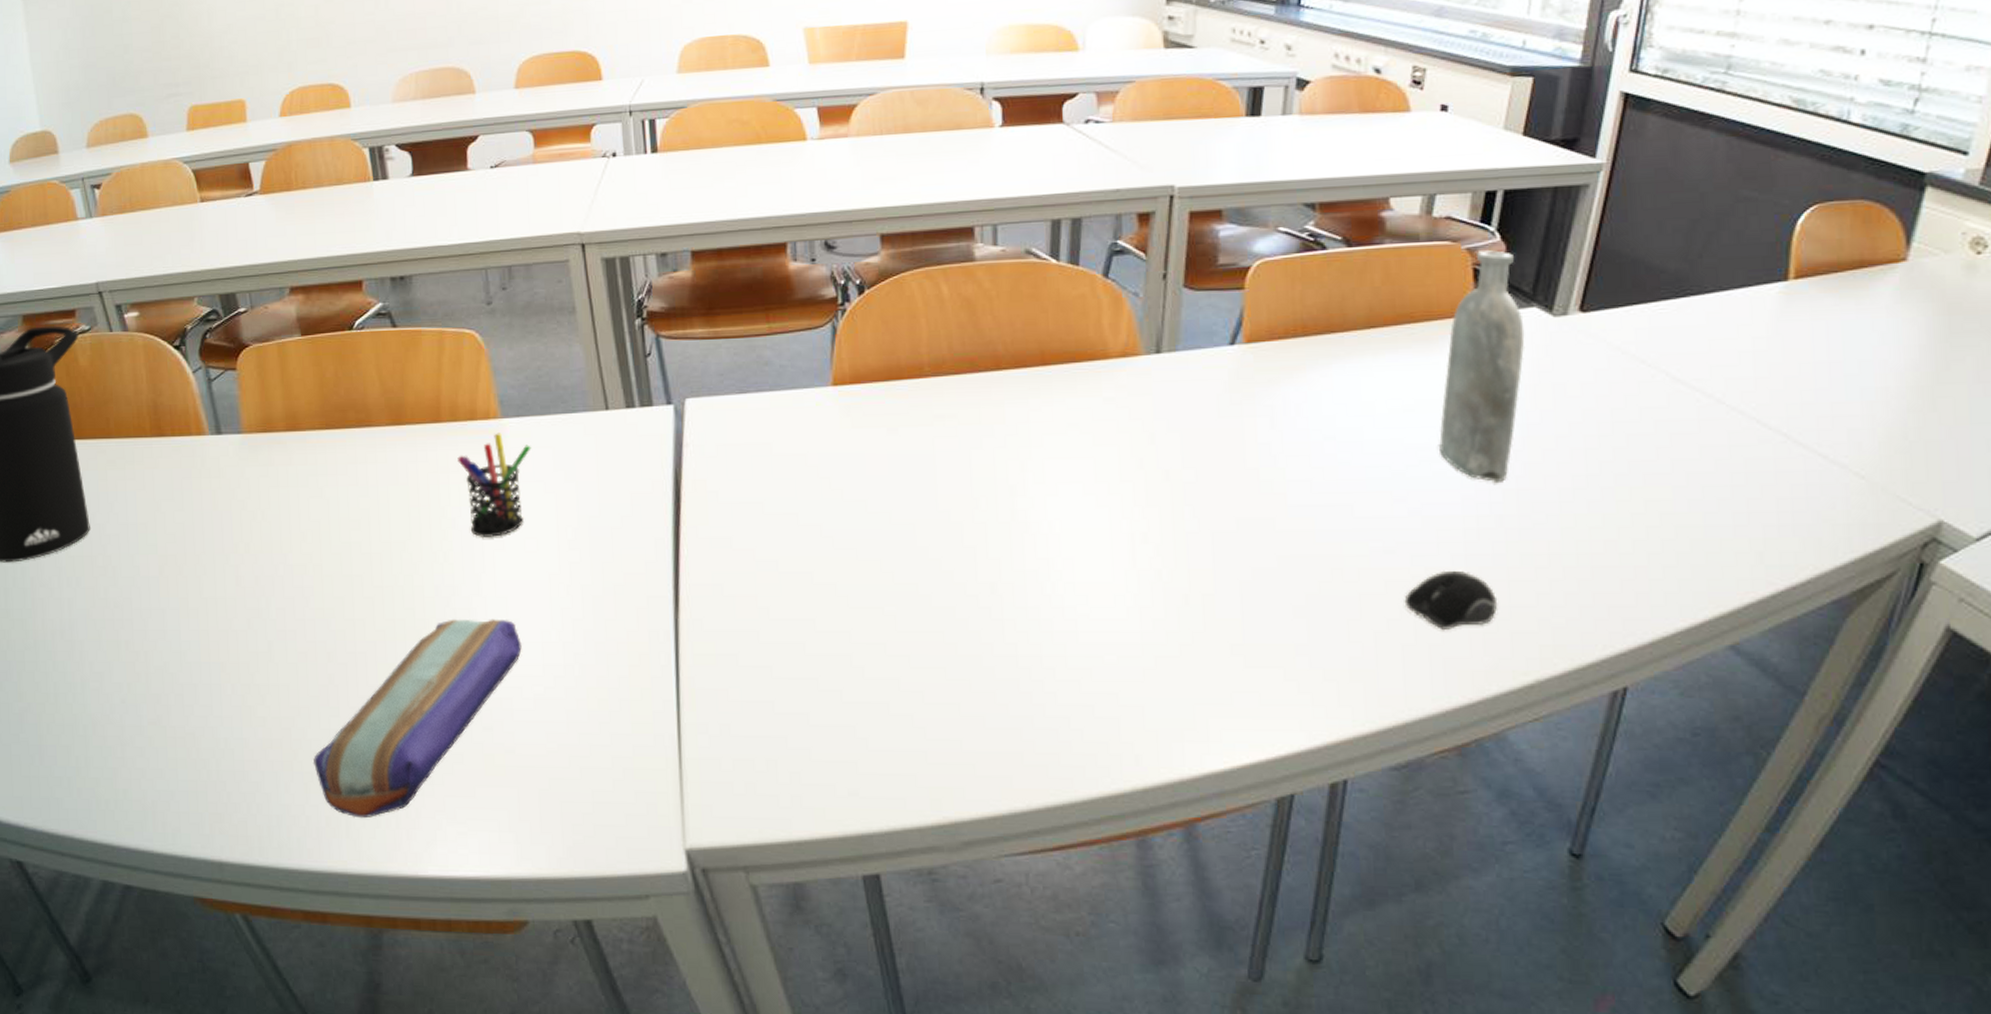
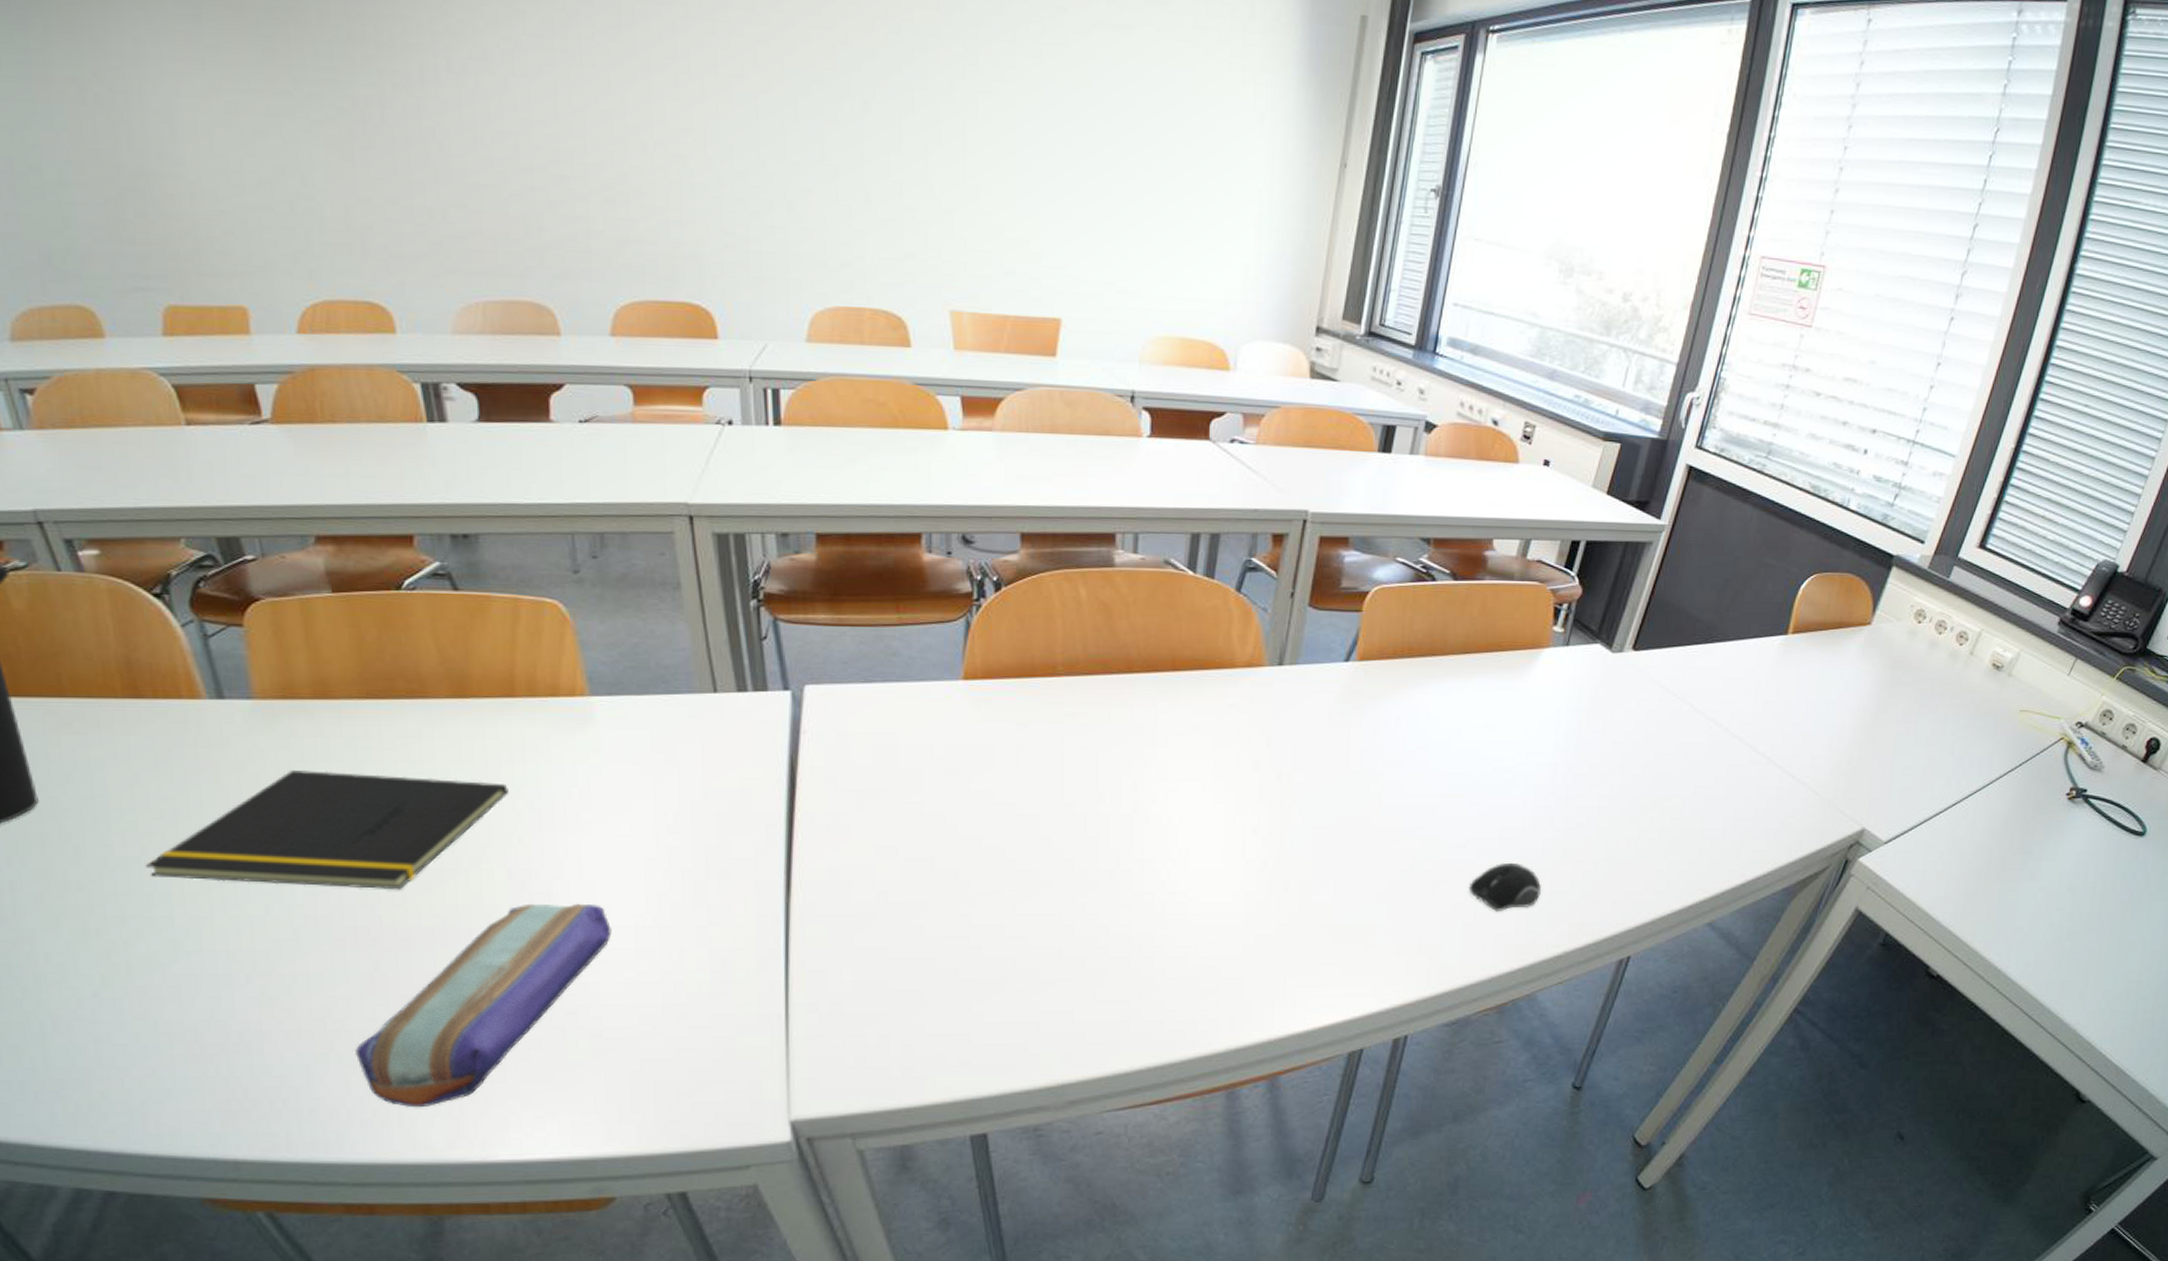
notepad: none [162,496,436,605] -> present [145,770,509,889]
pen holder: present [457,433,531,539] -> none [536,711,626,821]
bottle: present [1439,250,1526,484] -> none [1510,592,1589,791]

